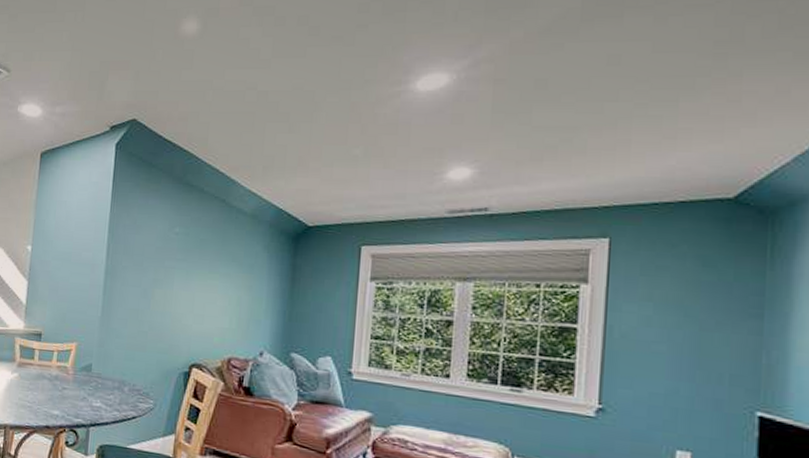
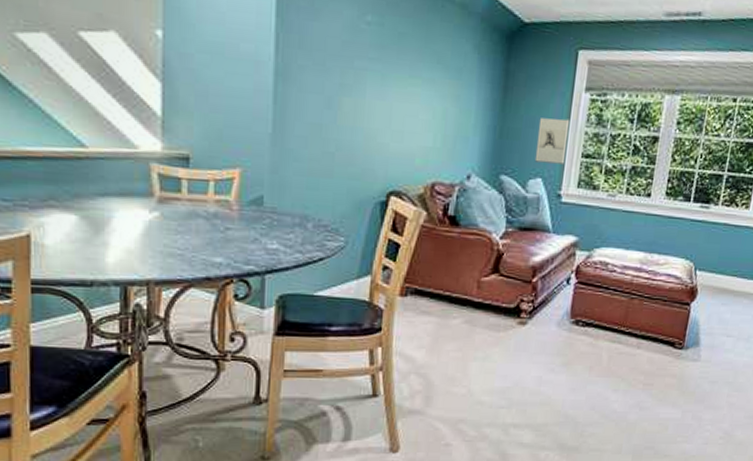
wall sculpture: none [323,304,357,345] -> present [534,118,570,164]

